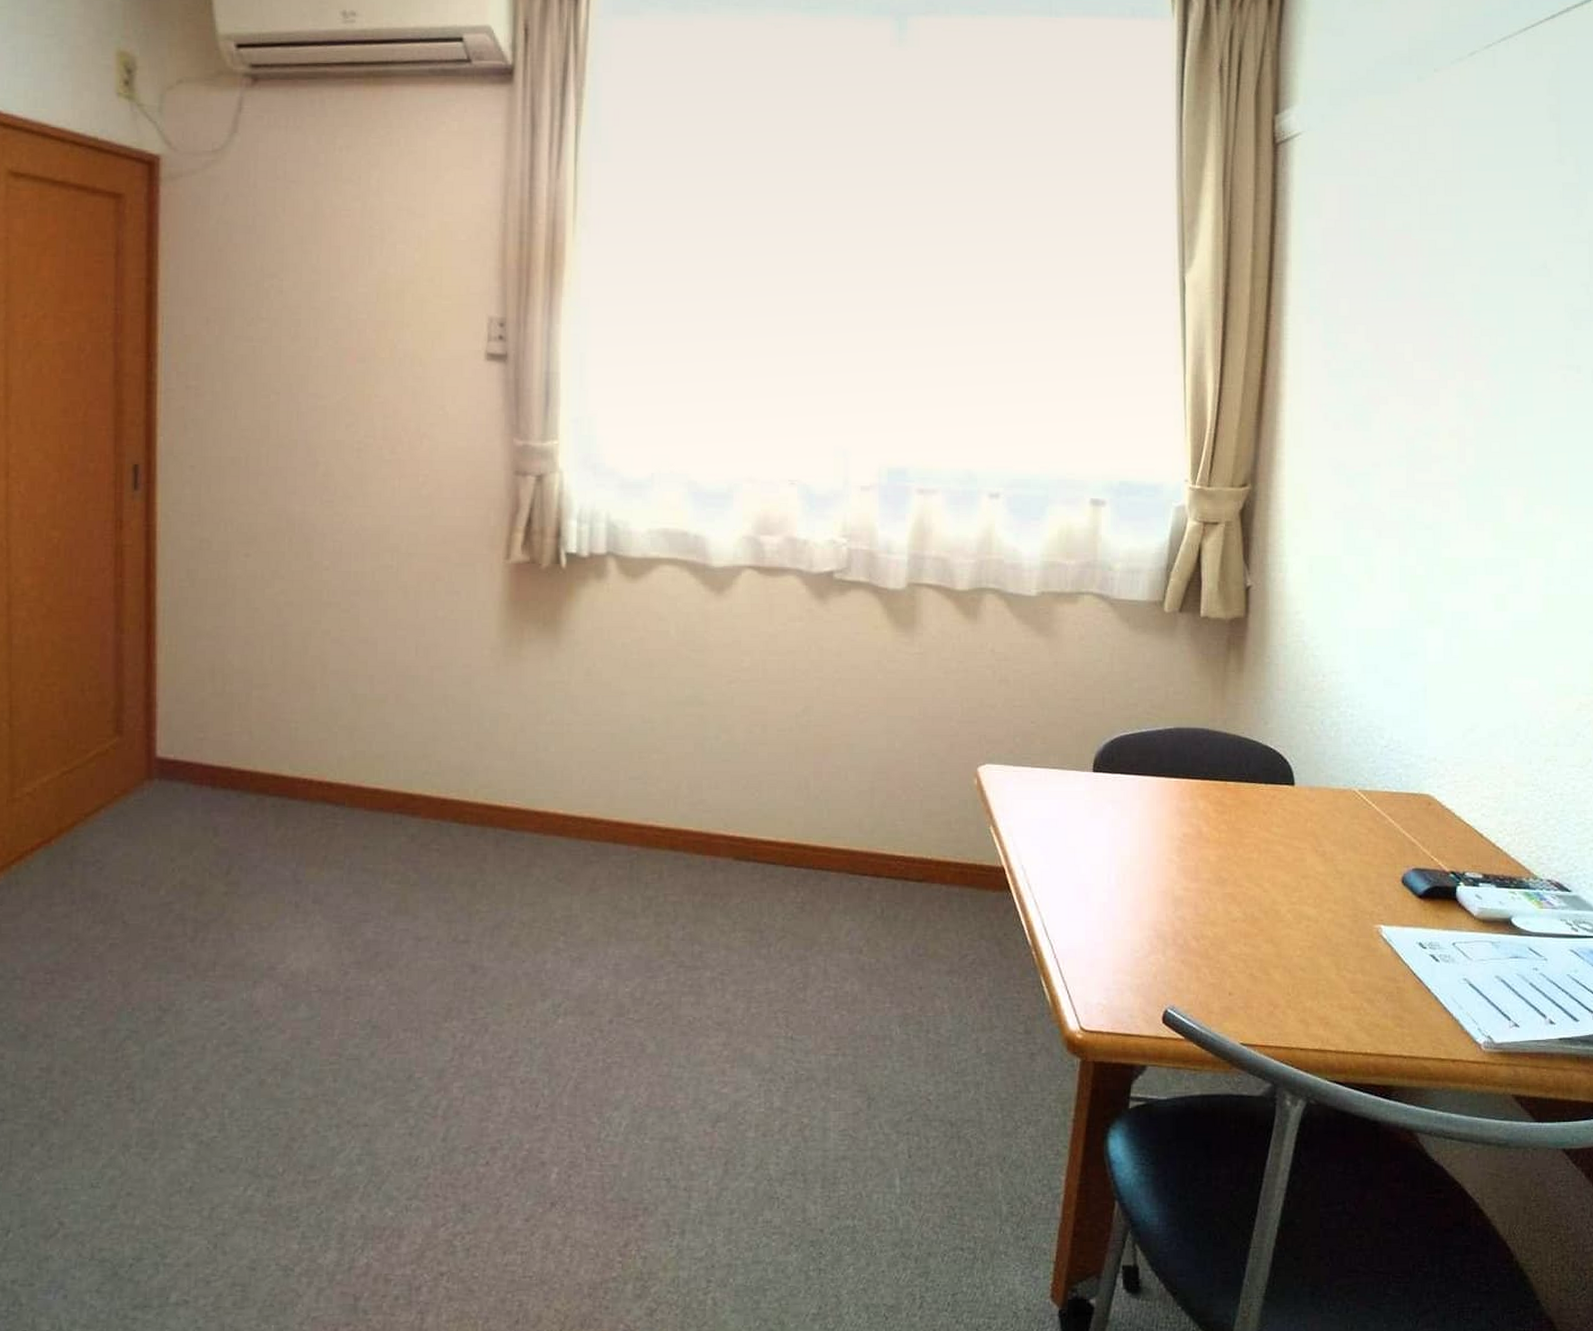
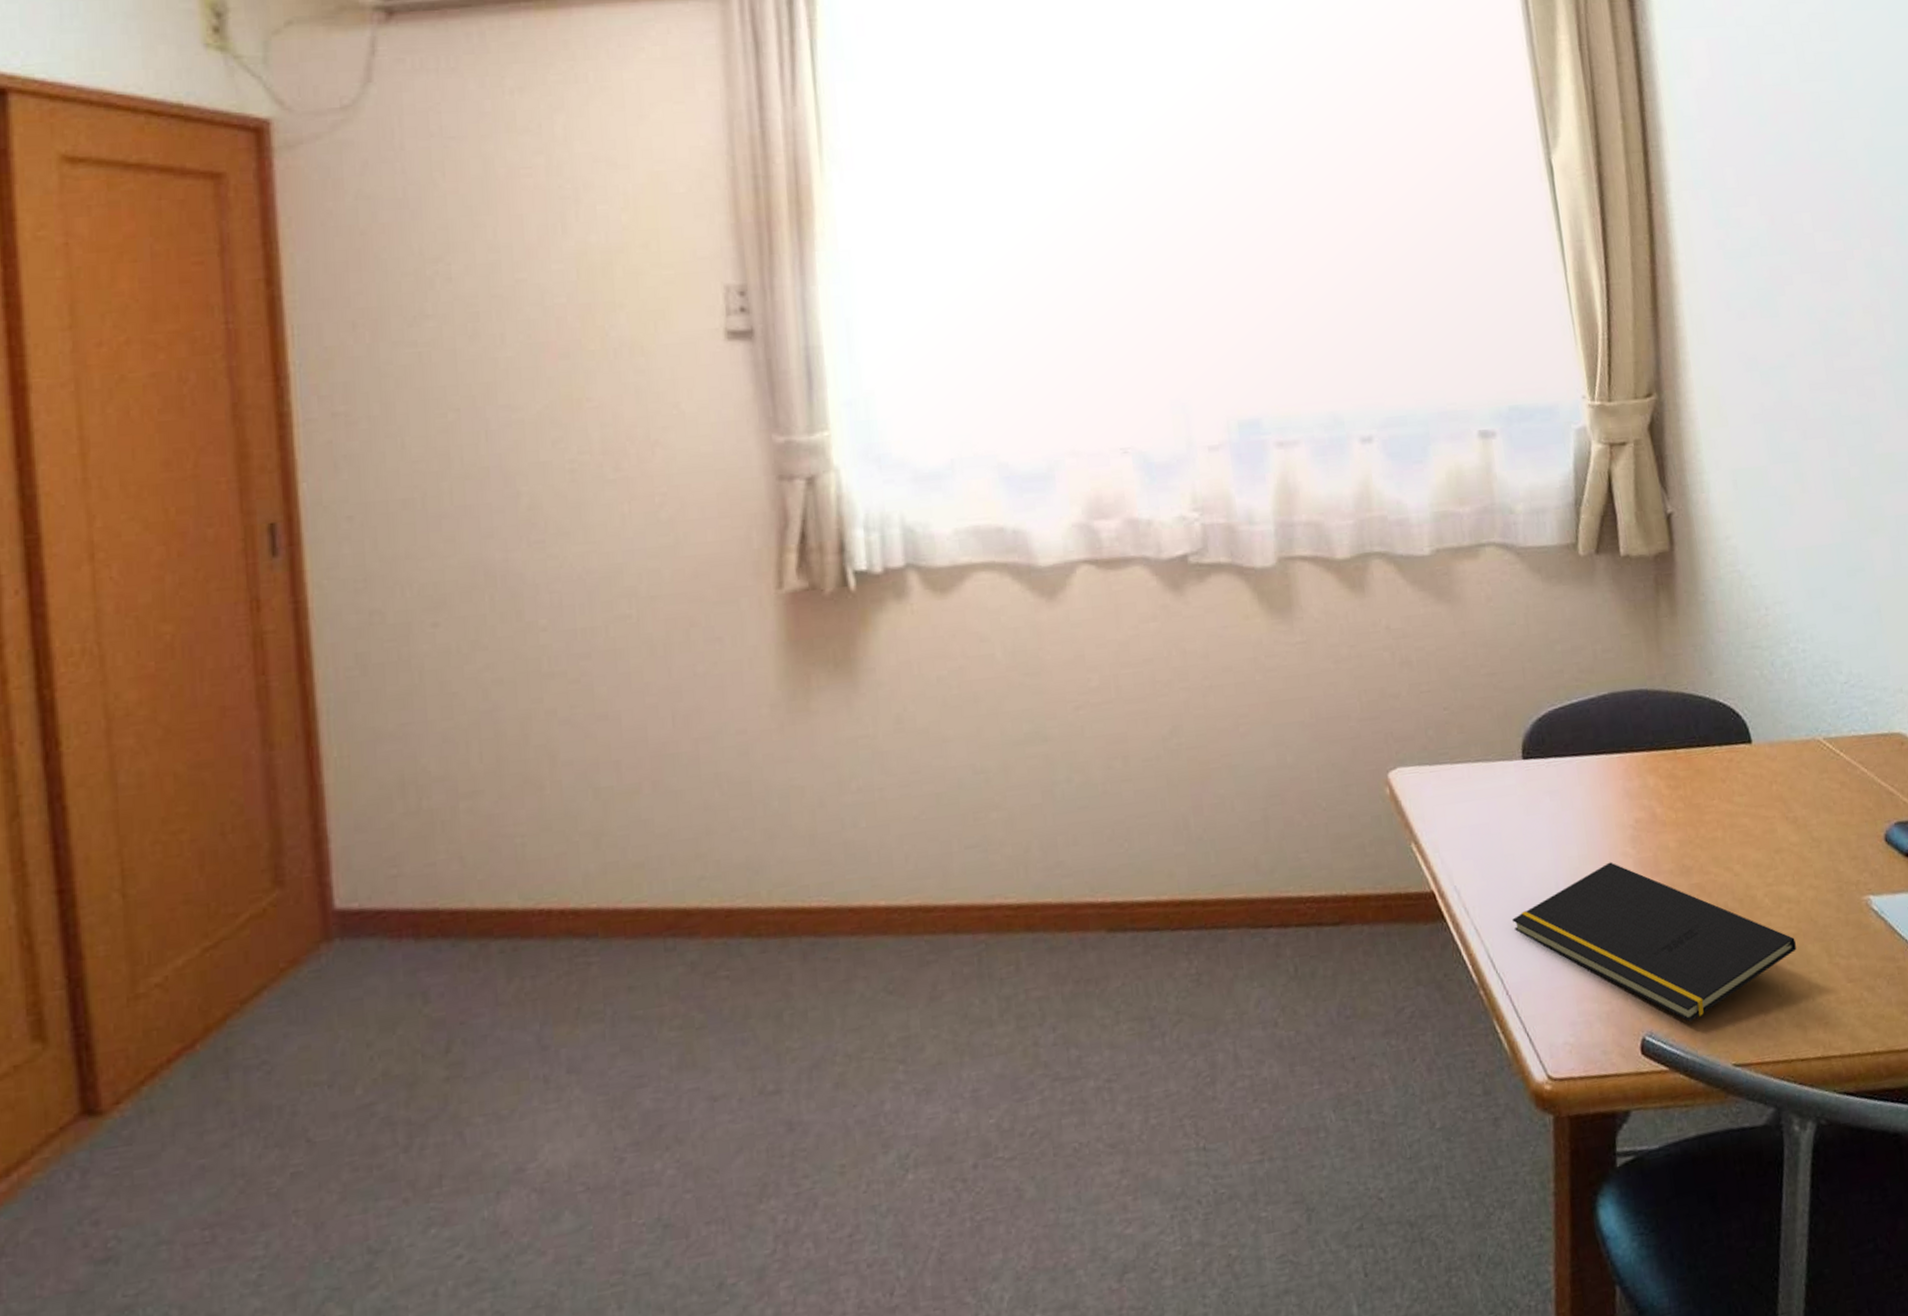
notepad: none [1067,865,1309,1003] -> present [1512,862,1797,1022]

